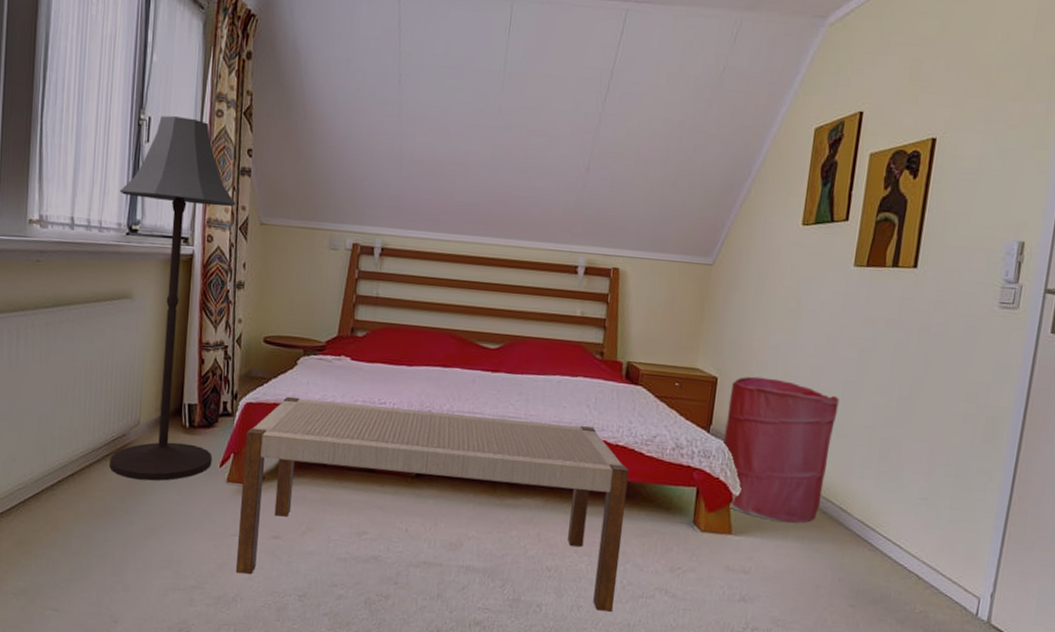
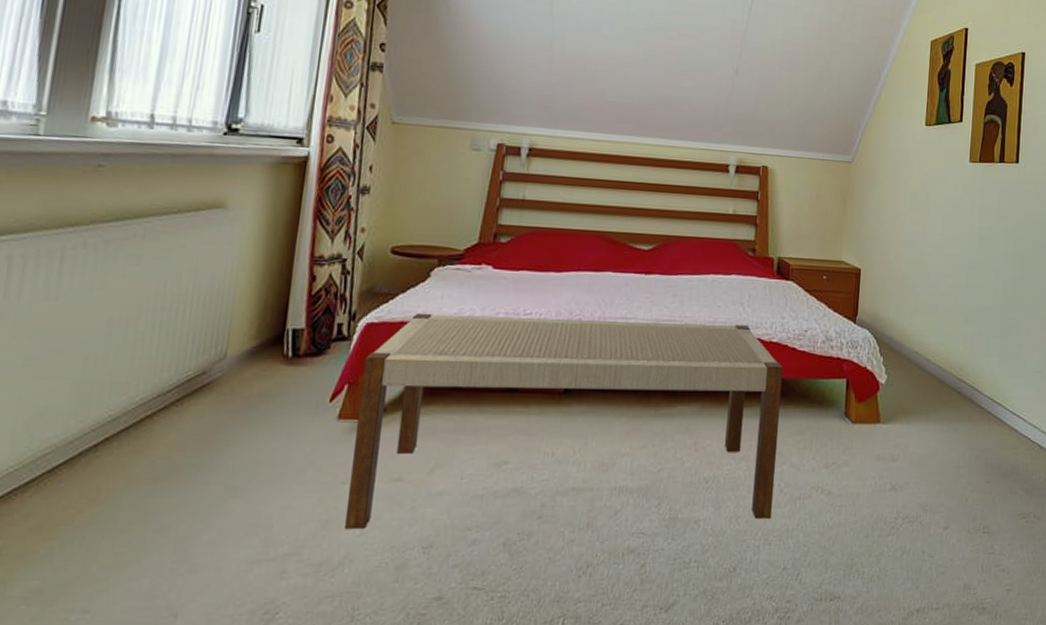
floor lamp: present [109,115,236,481] -> none [180,4,364,426]
laundry hamper: present [723,376,840,523] -> none [869,266,965,406]

